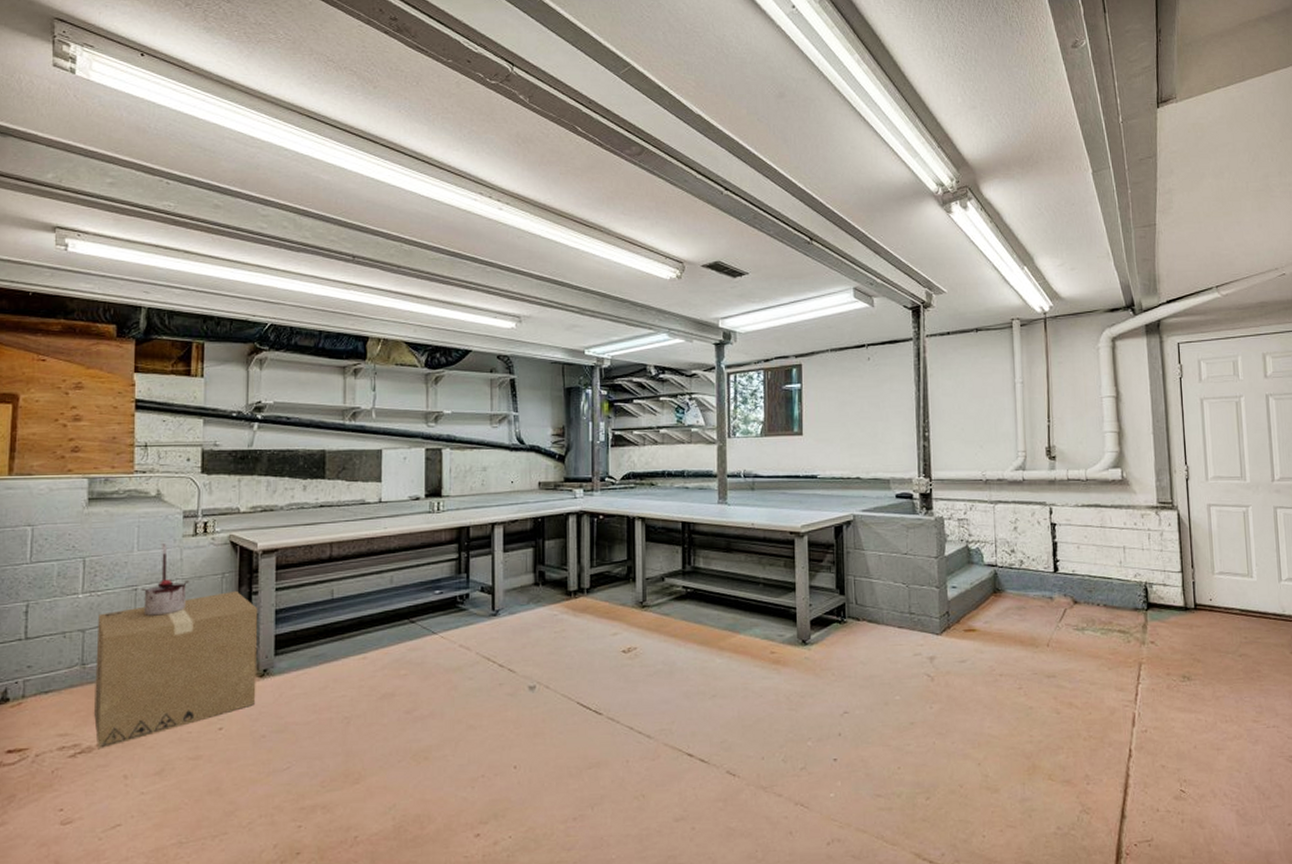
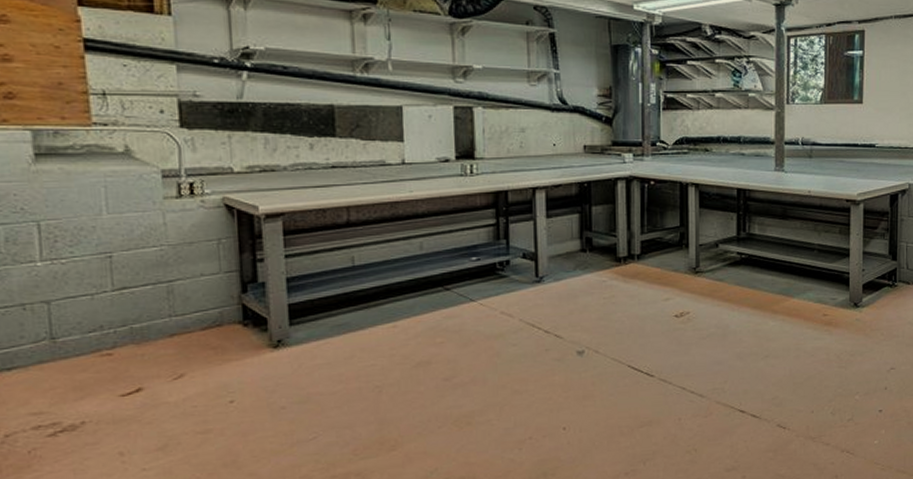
cardboard box: present [94,590,258,750] -> none [65,257,271,428]
paint can: present [141,543,190,616] -> none [117,206,179,286]

